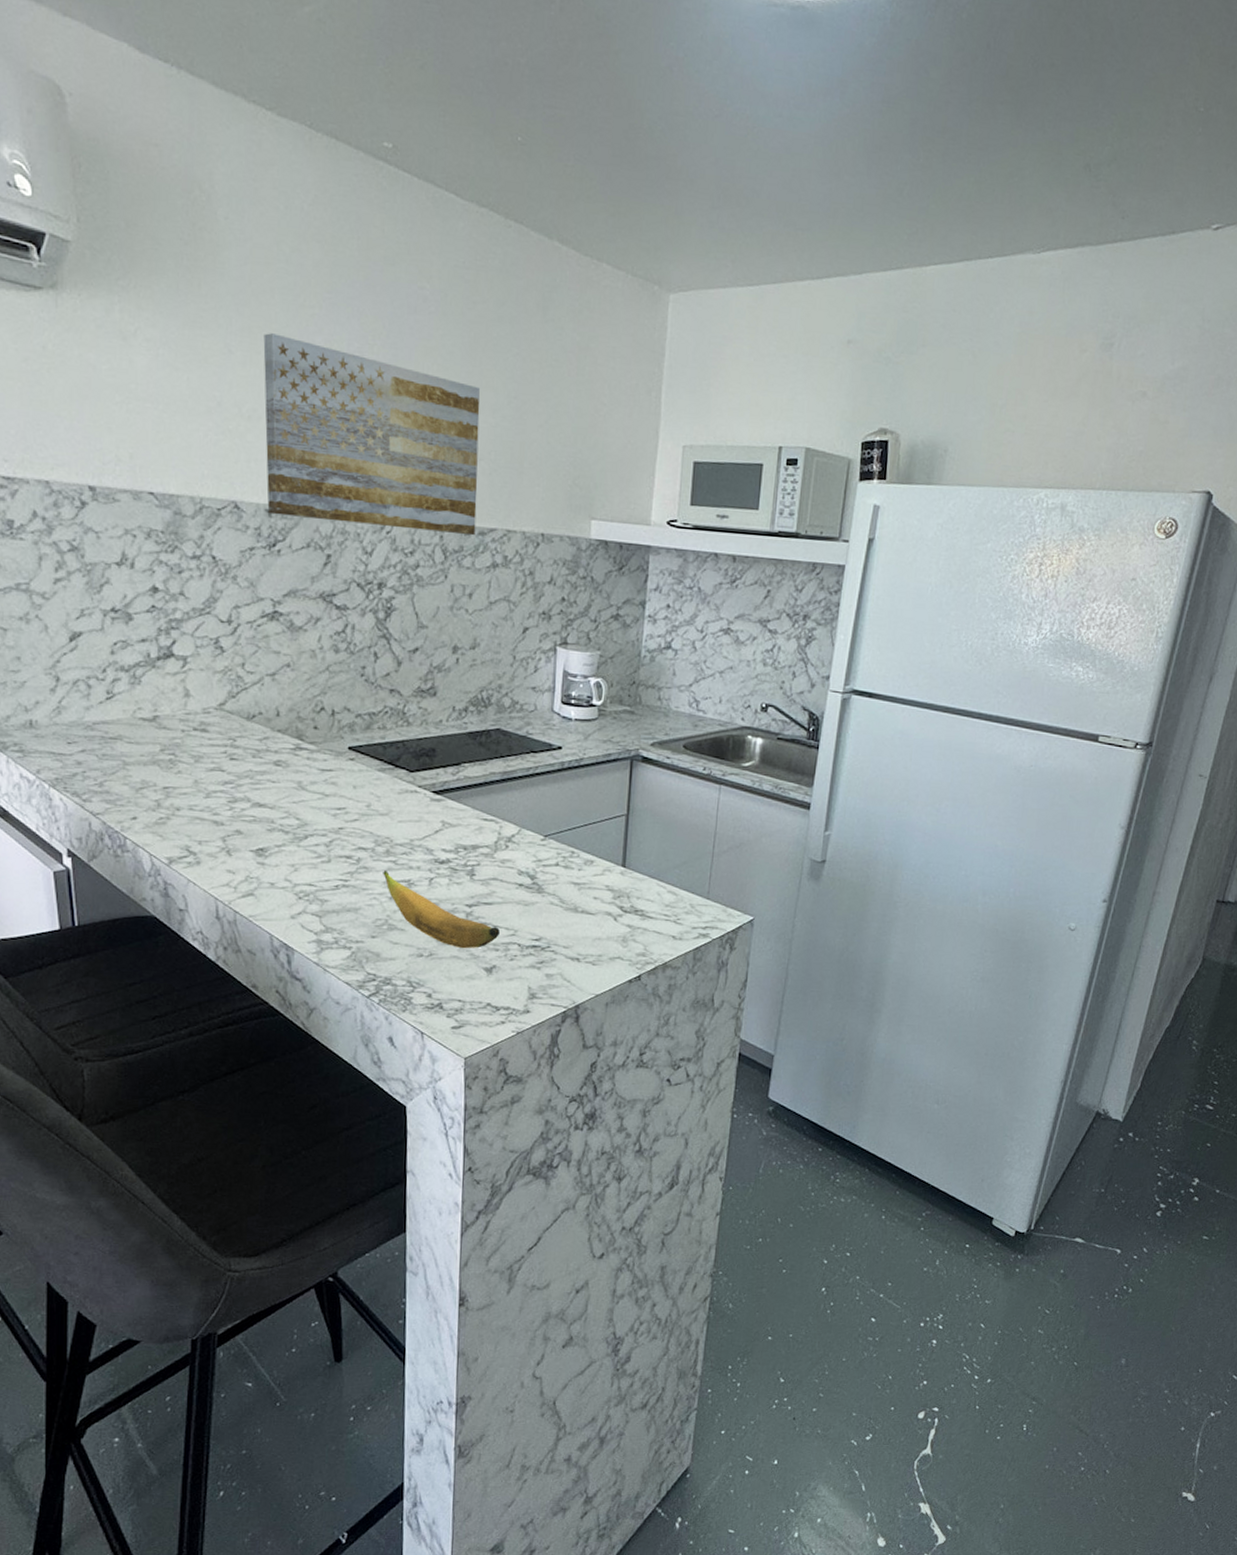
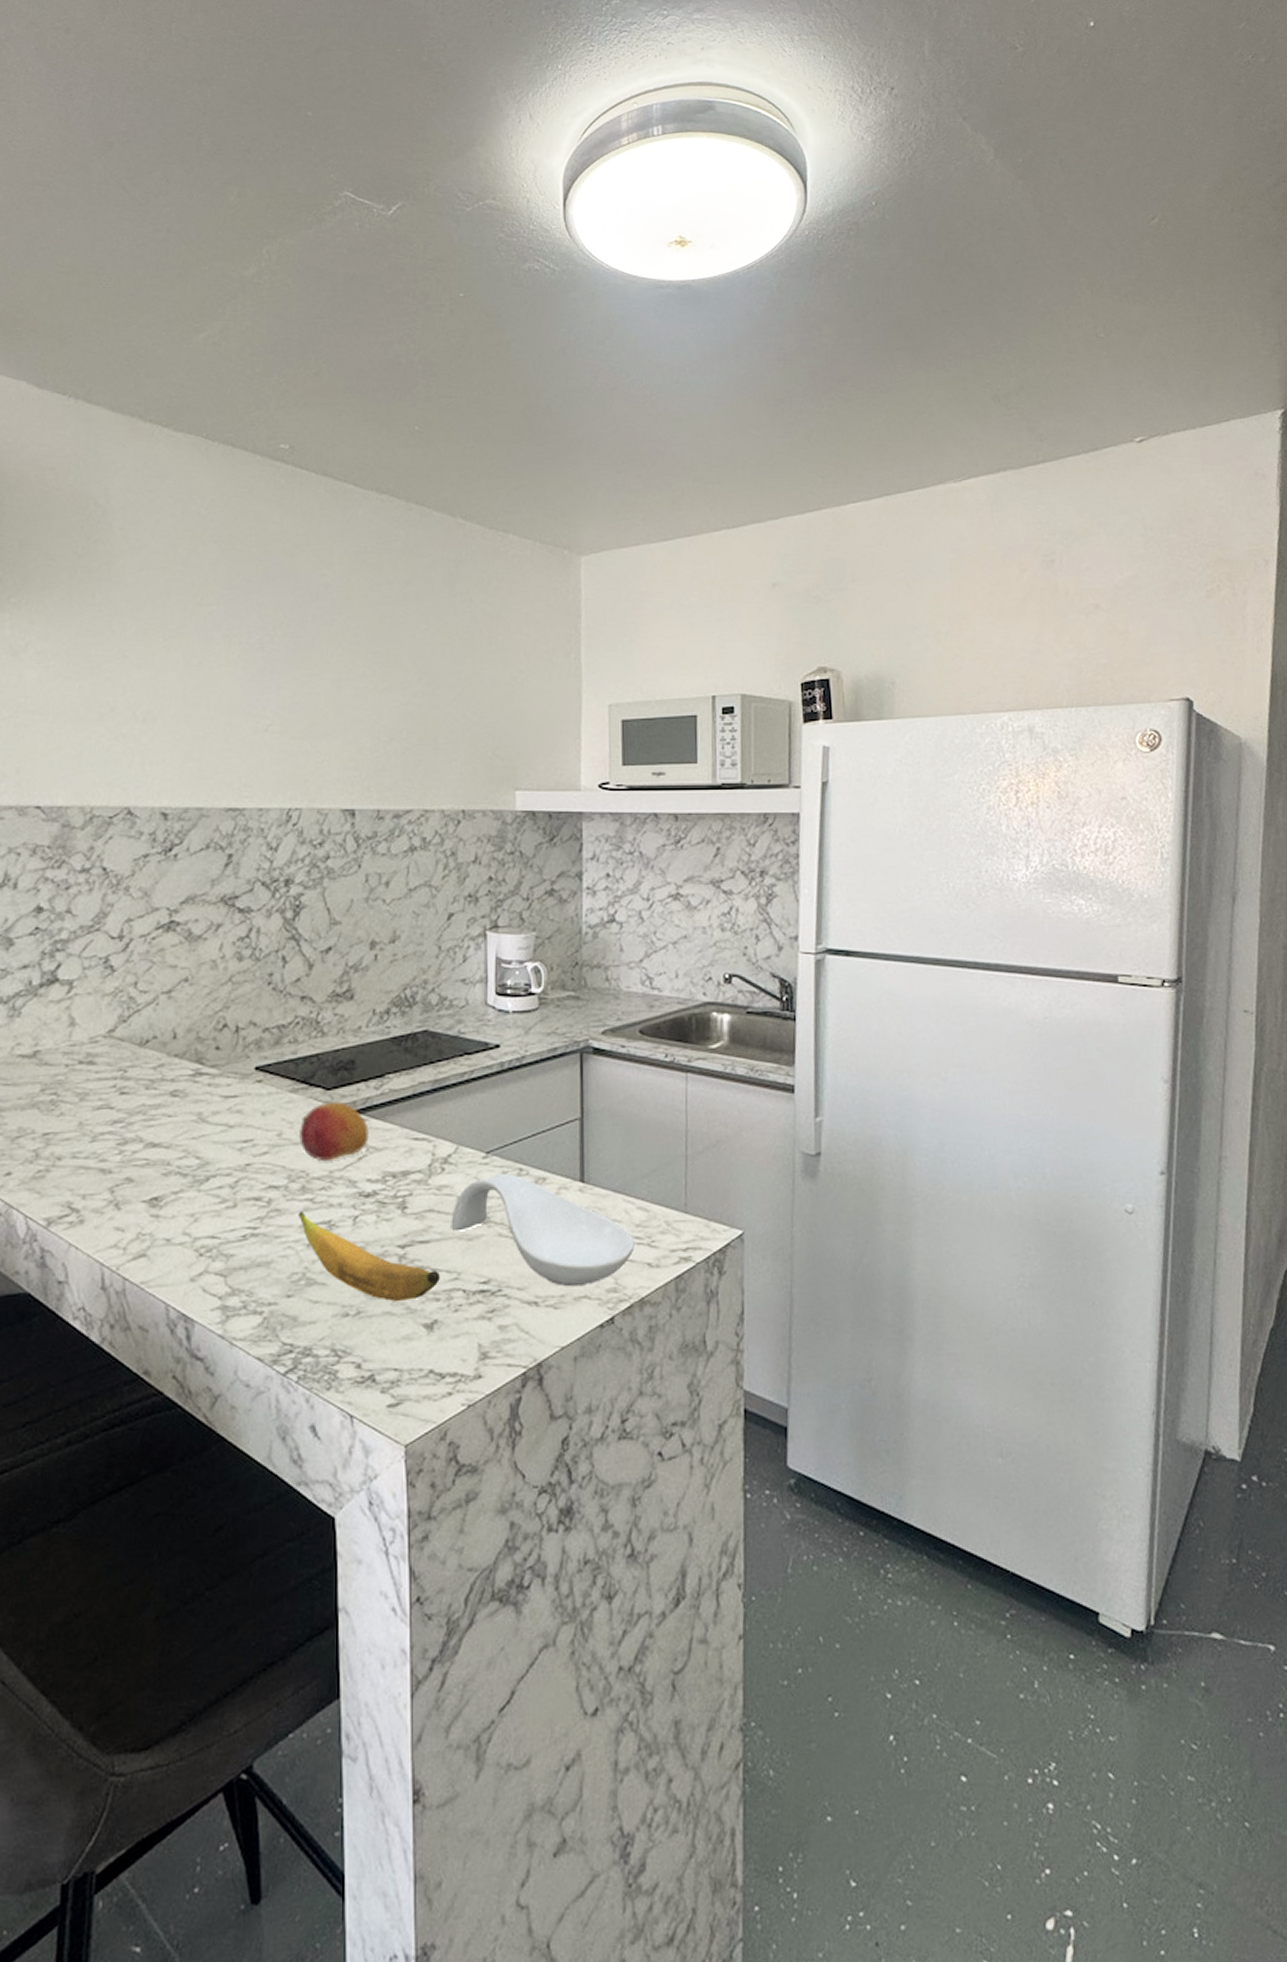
wall art: present [263,333,480,536] -> none [159,634,390,820]
fruit: none [385,782,445,832] -> present [299,1101,369,1162]
spoon rest: none [511,853,663,950] -> present [451,1172,635,1287]

